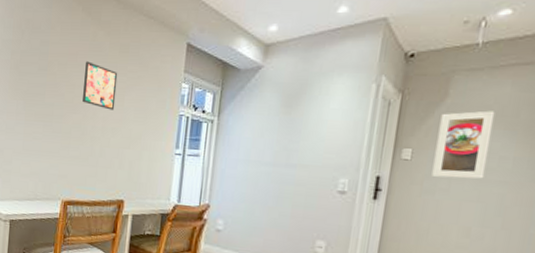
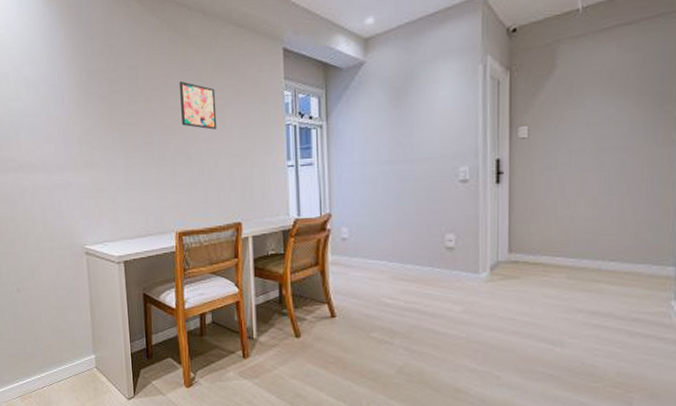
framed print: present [431,110,496,179] -> none [551,76,605,151]

